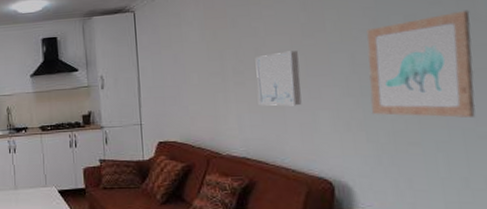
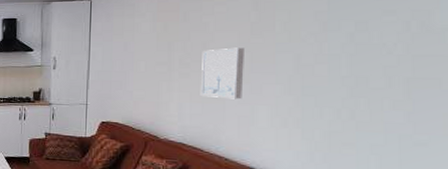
wall art: present [367,10,476,118] -> none [311,21,424,125]

